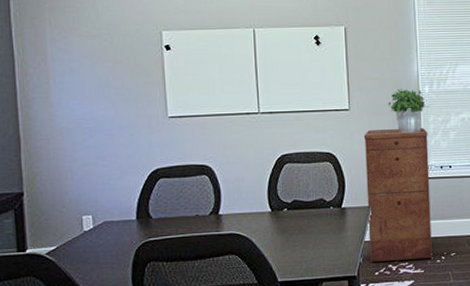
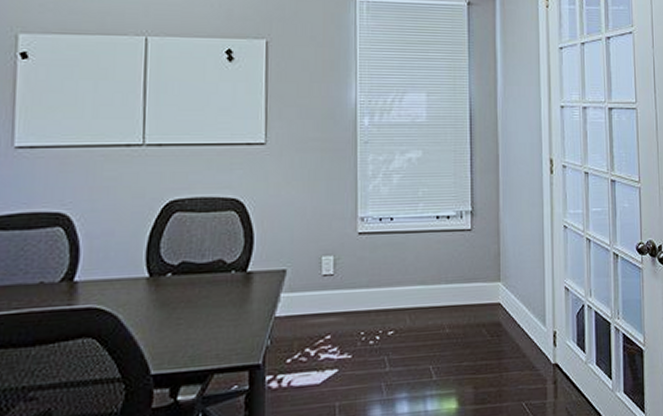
filing cabinet: present [363,127,432,262] -> none [280,168,365,345]
potted plant: present [388,89,426,134] -> none [316,120,364,176]

